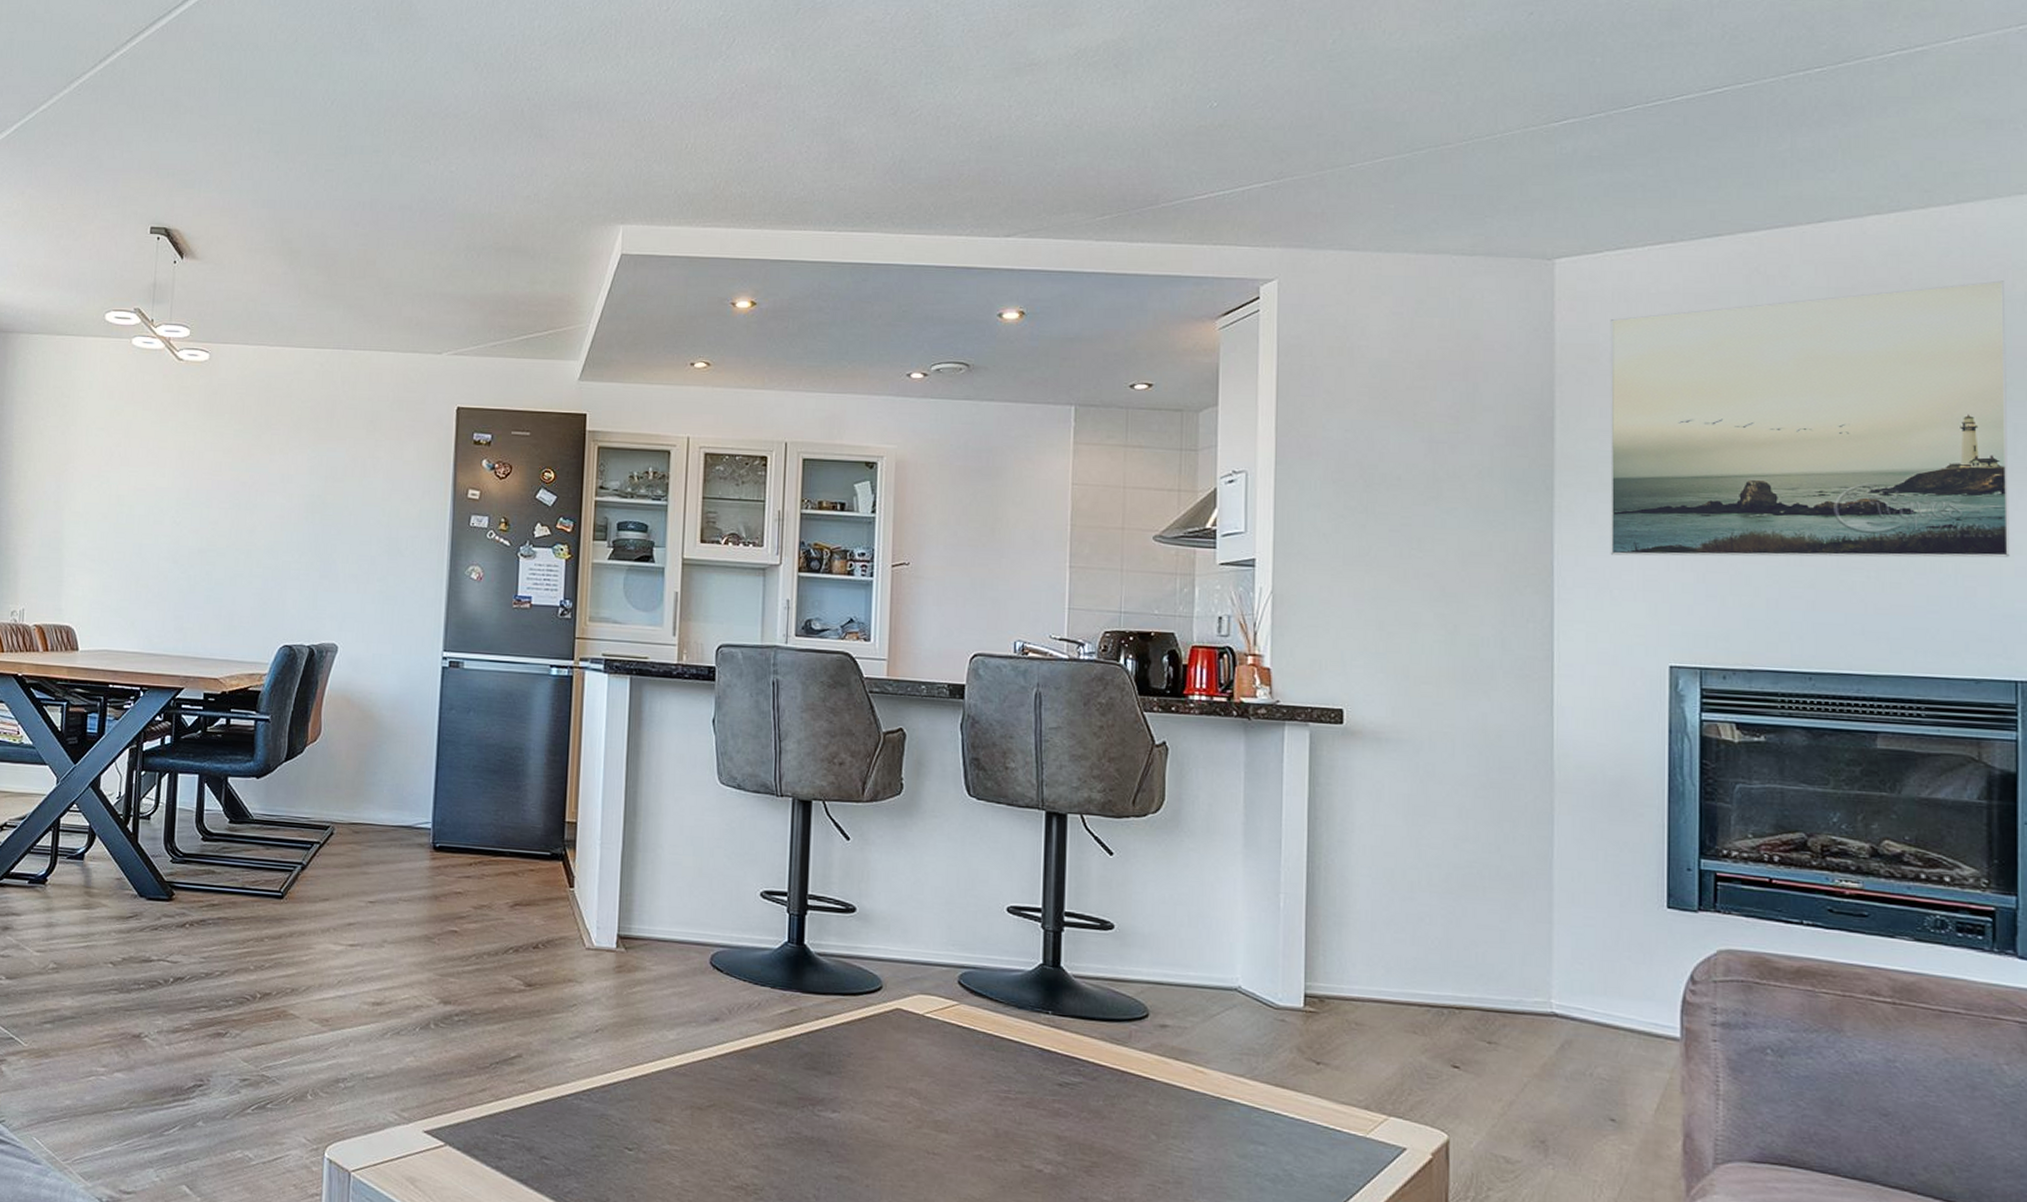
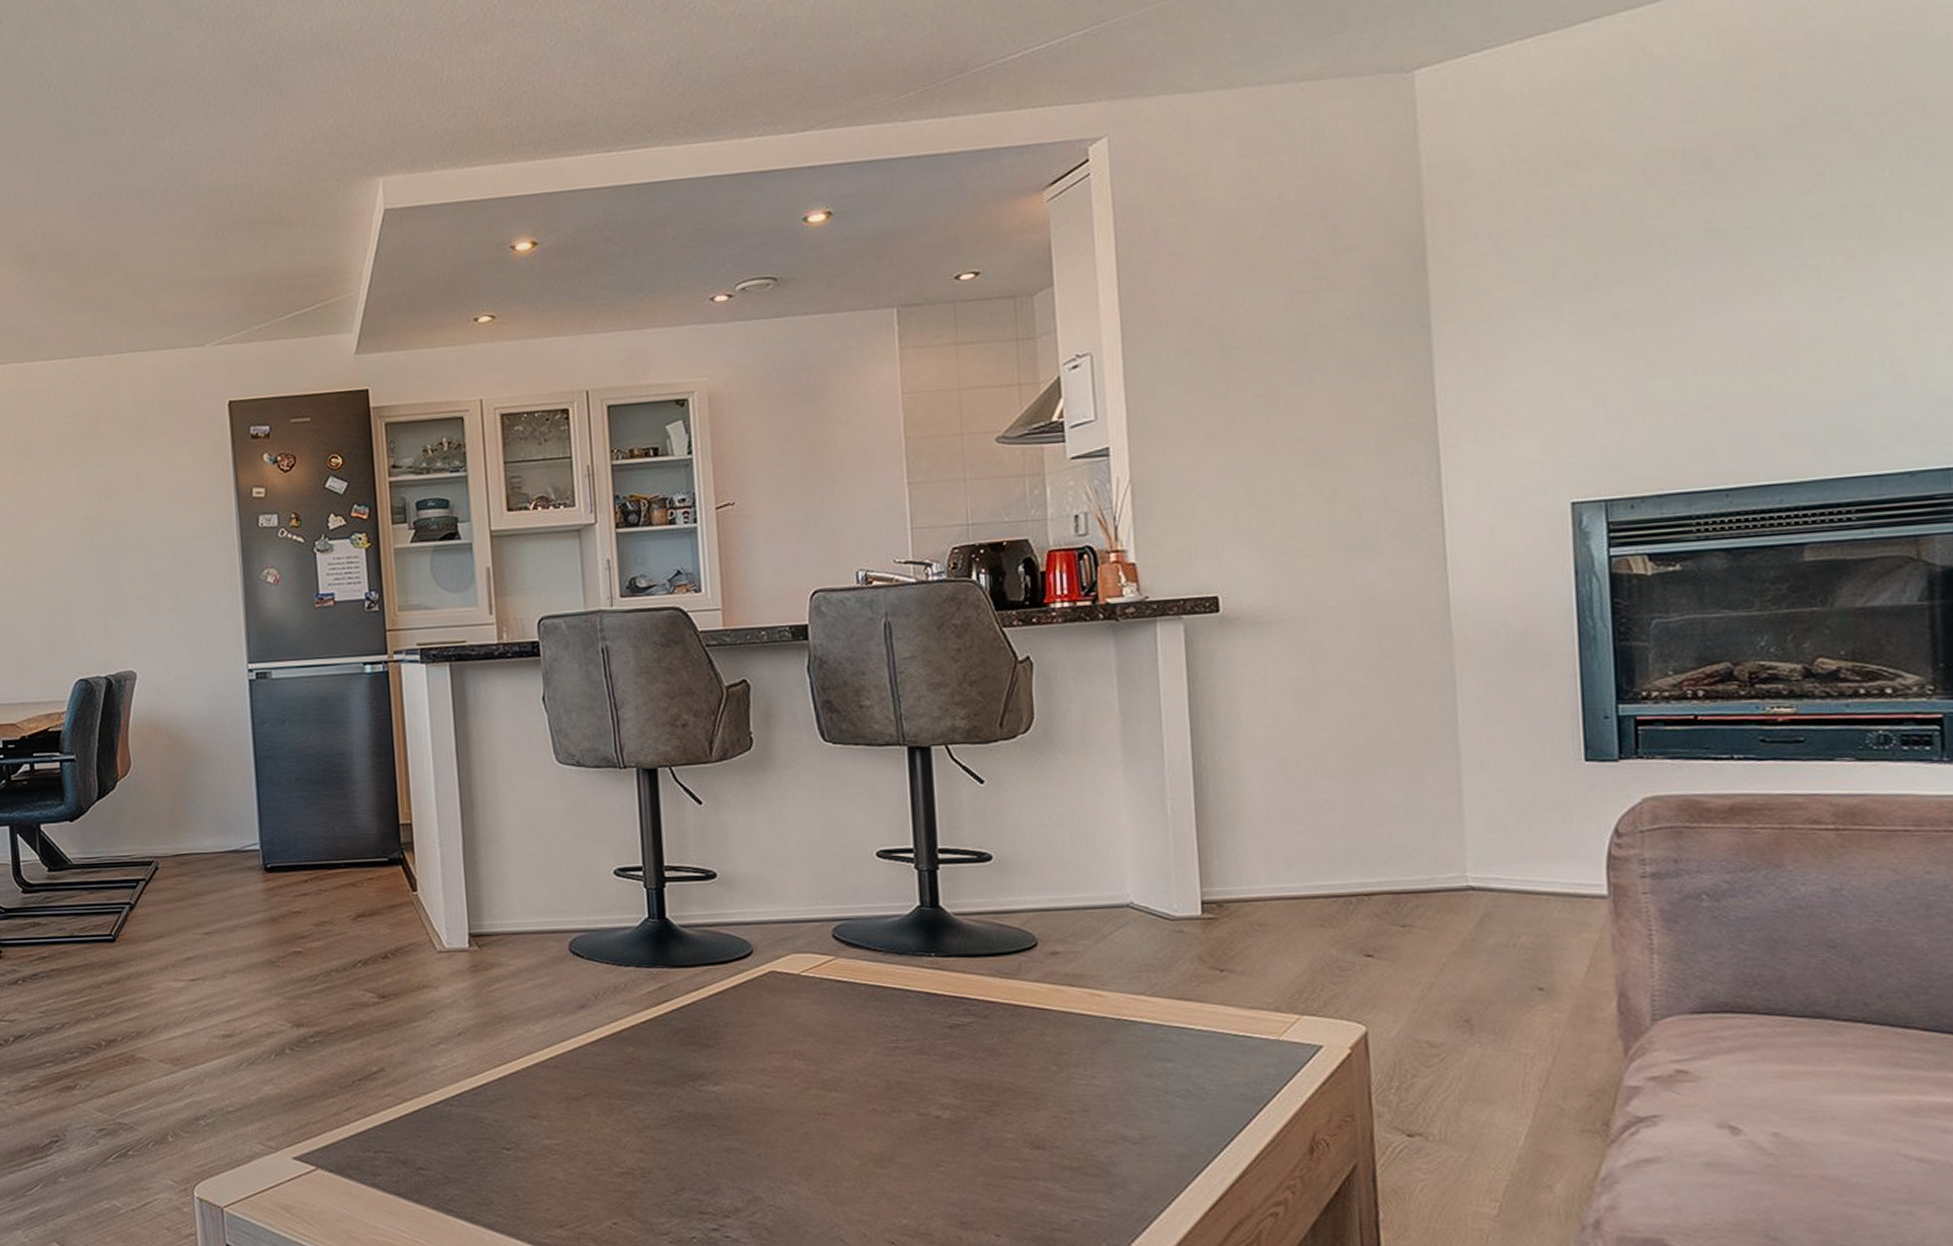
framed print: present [1610,280,2010,558] -> none [1481,24,1942,390]

